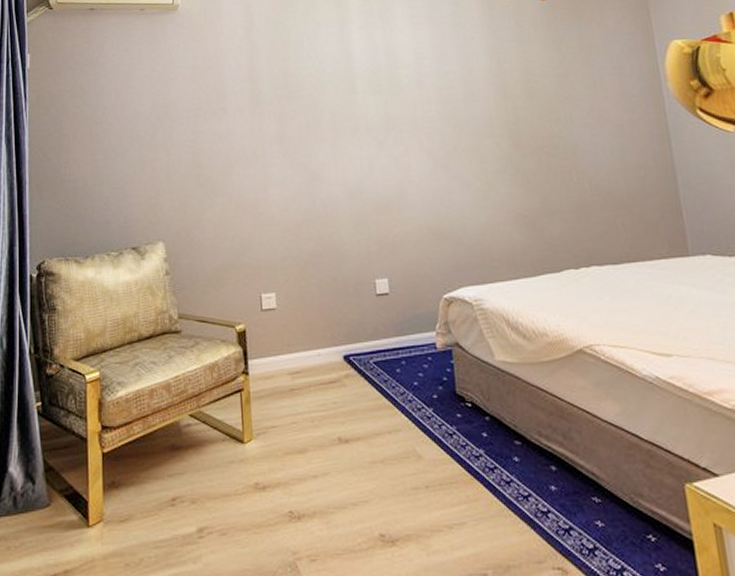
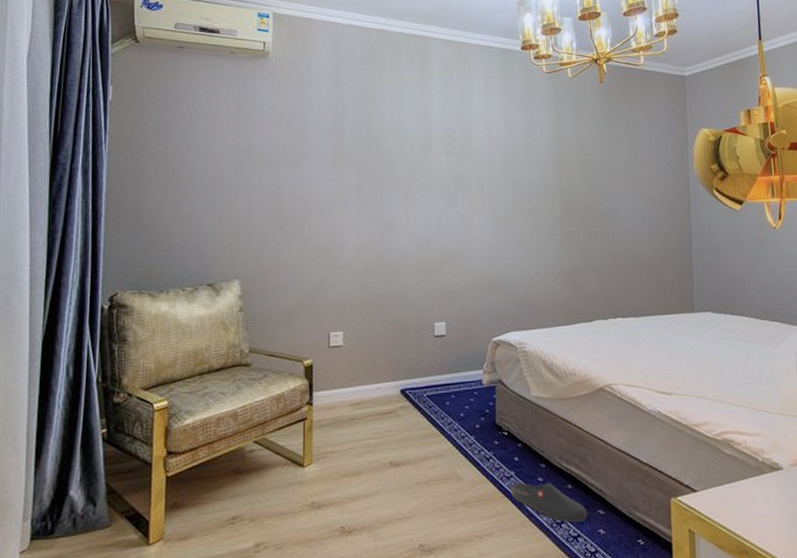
slipper: none [481,462,580,513] -> present [510,482,588,523]

